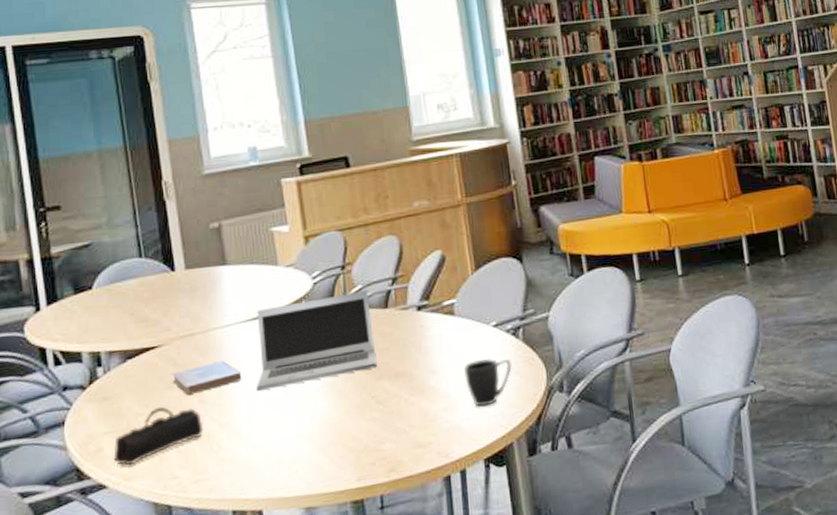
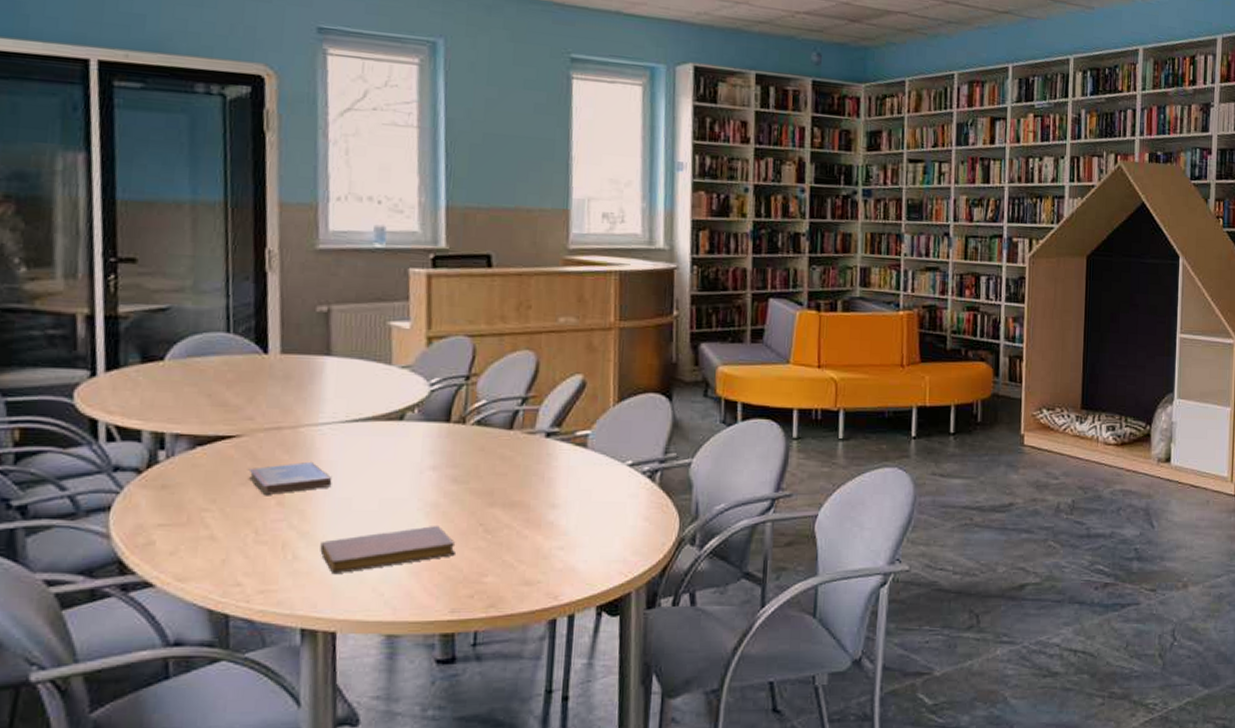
pencil case: present [113,406,204,465] -> none [166,503,280,564]
notebook: none [239,403,354,457] -> present [320,526,456,573]
laptop: present [256,290,377,392] -> none [347,407,493,502]
mug: present [464,358,512,407] -> none [588,499,643,550]

